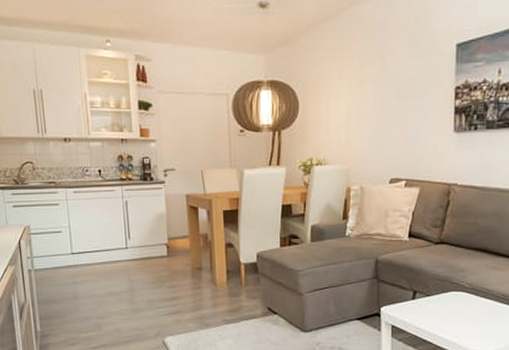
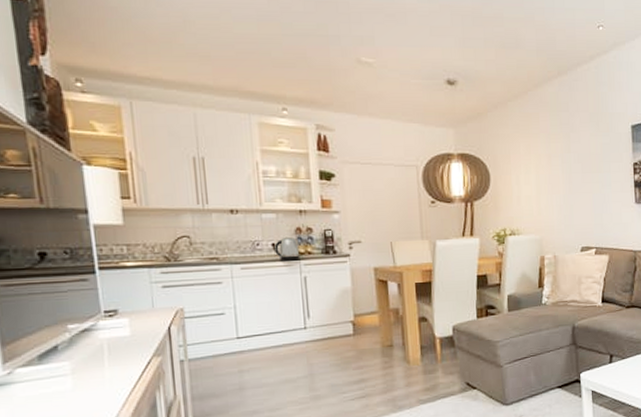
kettle: none [100,165,122,188] -> present [274,237,300,263]

